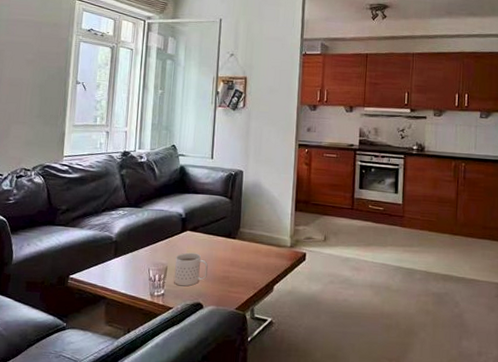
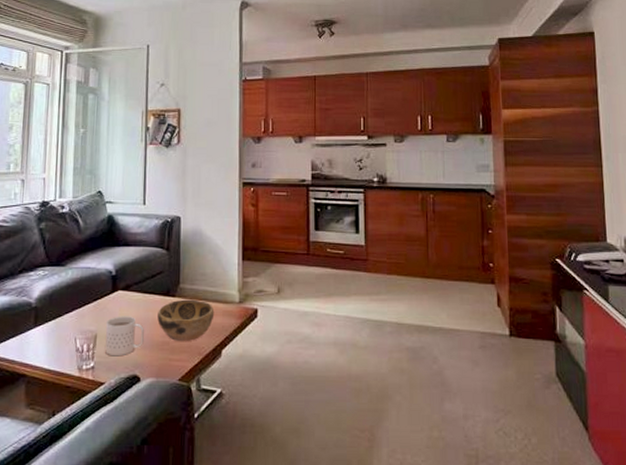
decorative bowl: none [219,241,269,278] -> present [157,299,215,342]

